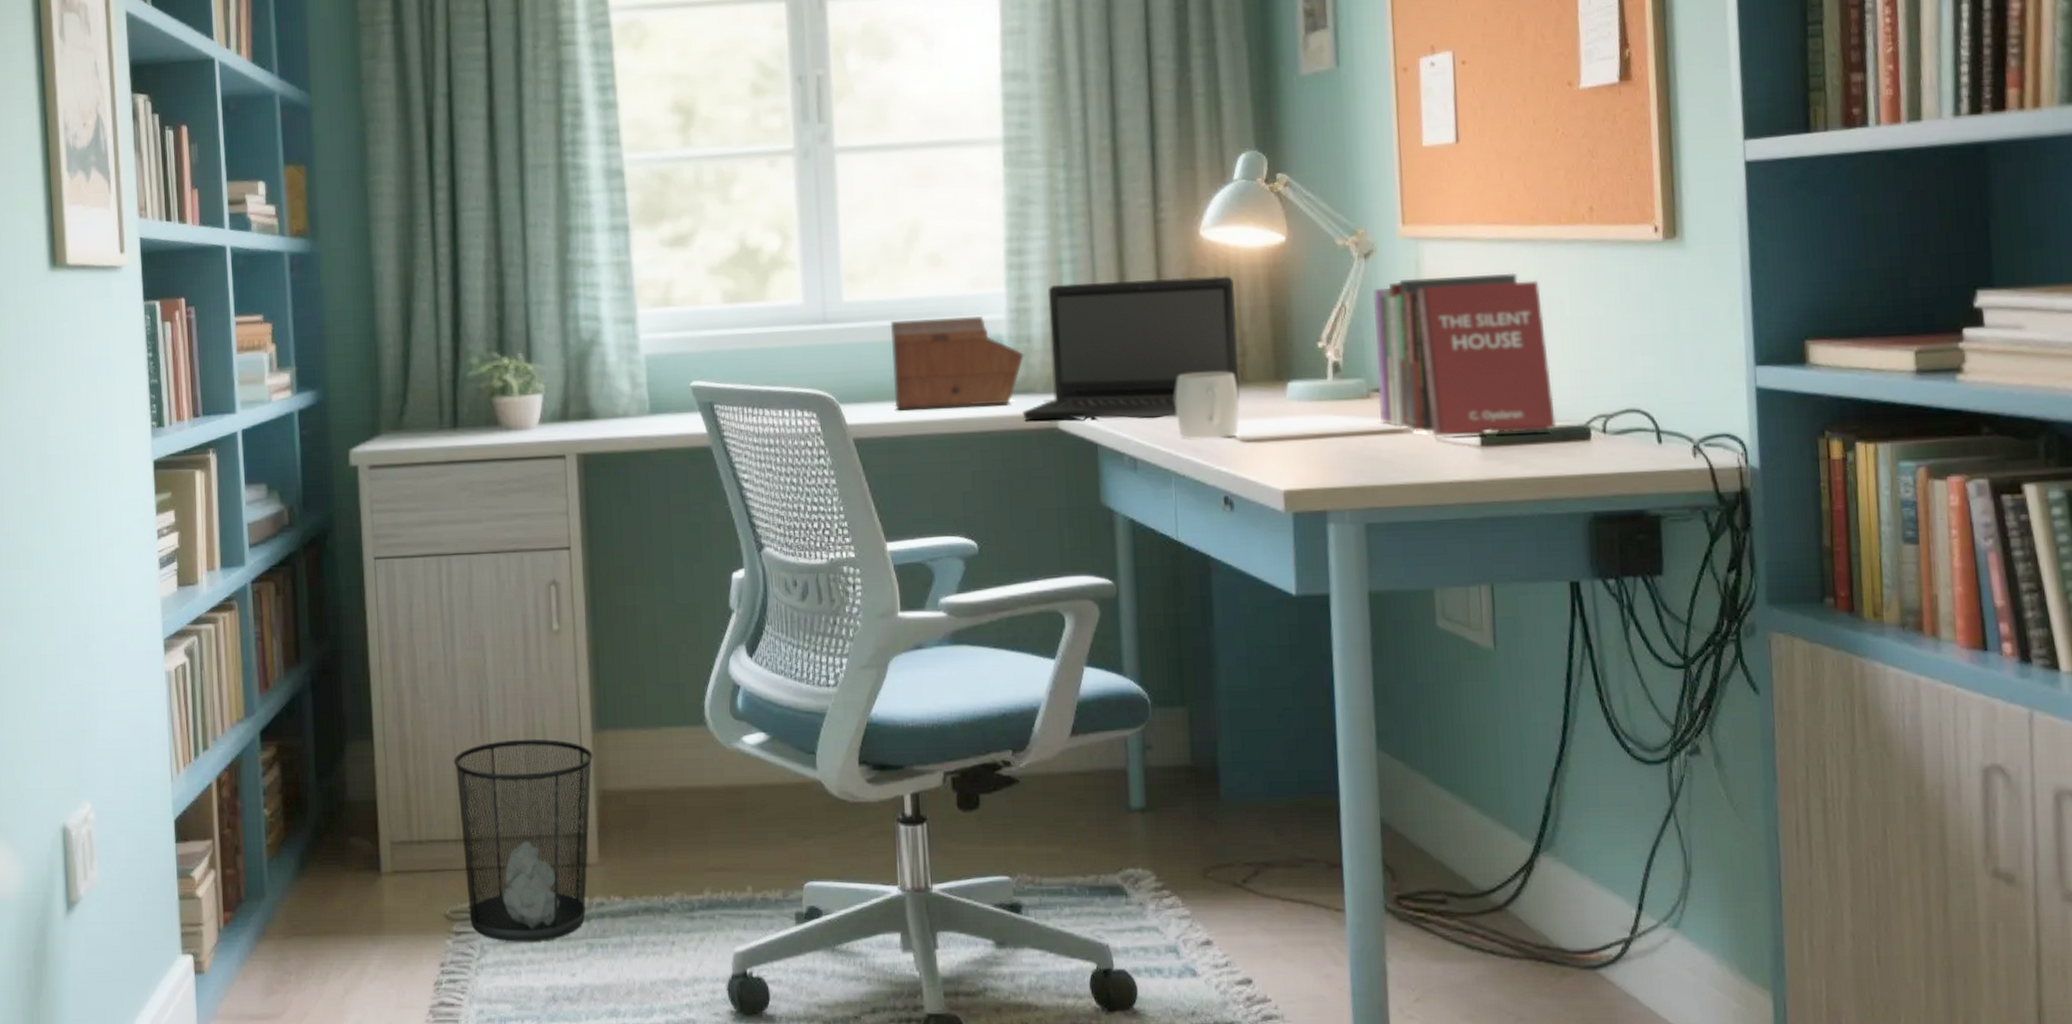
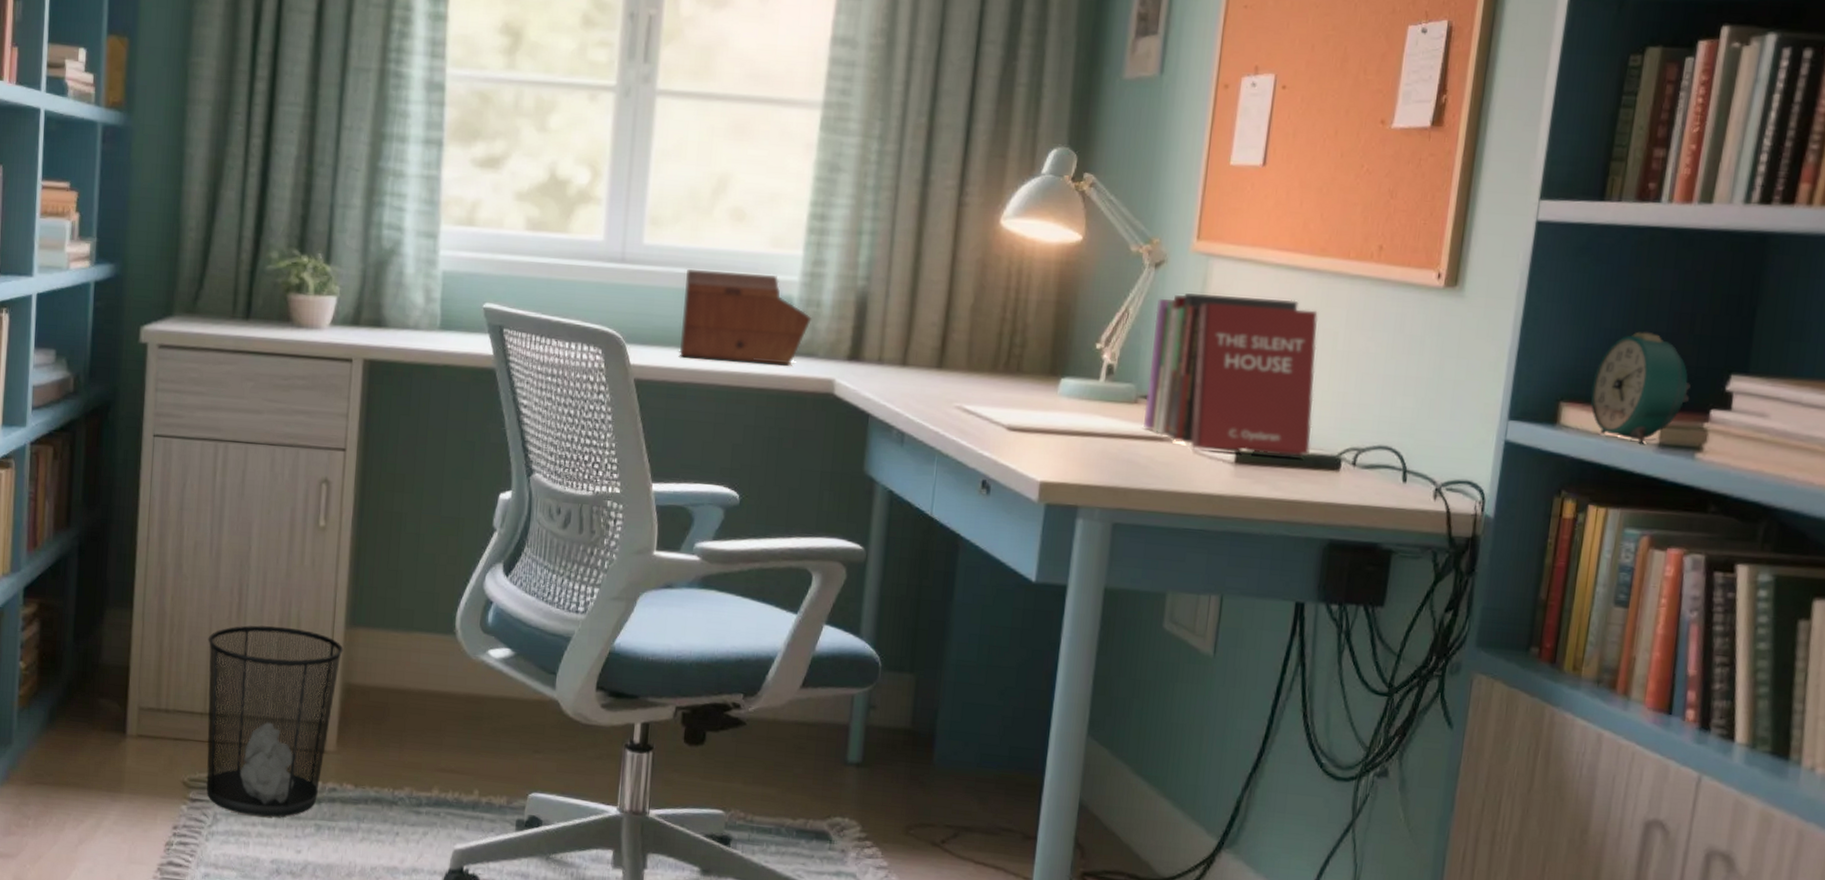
laptop: present [1022,276,1241,420] -> none [801,254,1025,399]
mug: present [1175,371,1240,440] -> none [949,357,1013,424]
alarm clock: none [1835,257,1938,373] -> present [1590,331,1691,444]

